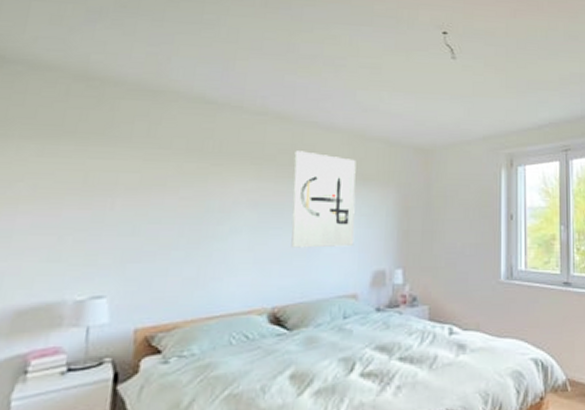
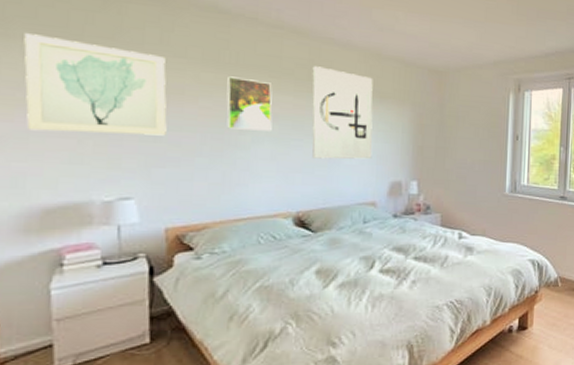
wall art: none [12,133,151,229] -> present [24,33,167,136]
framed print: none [205,165,253,220] -> present [226,76,272,131]

